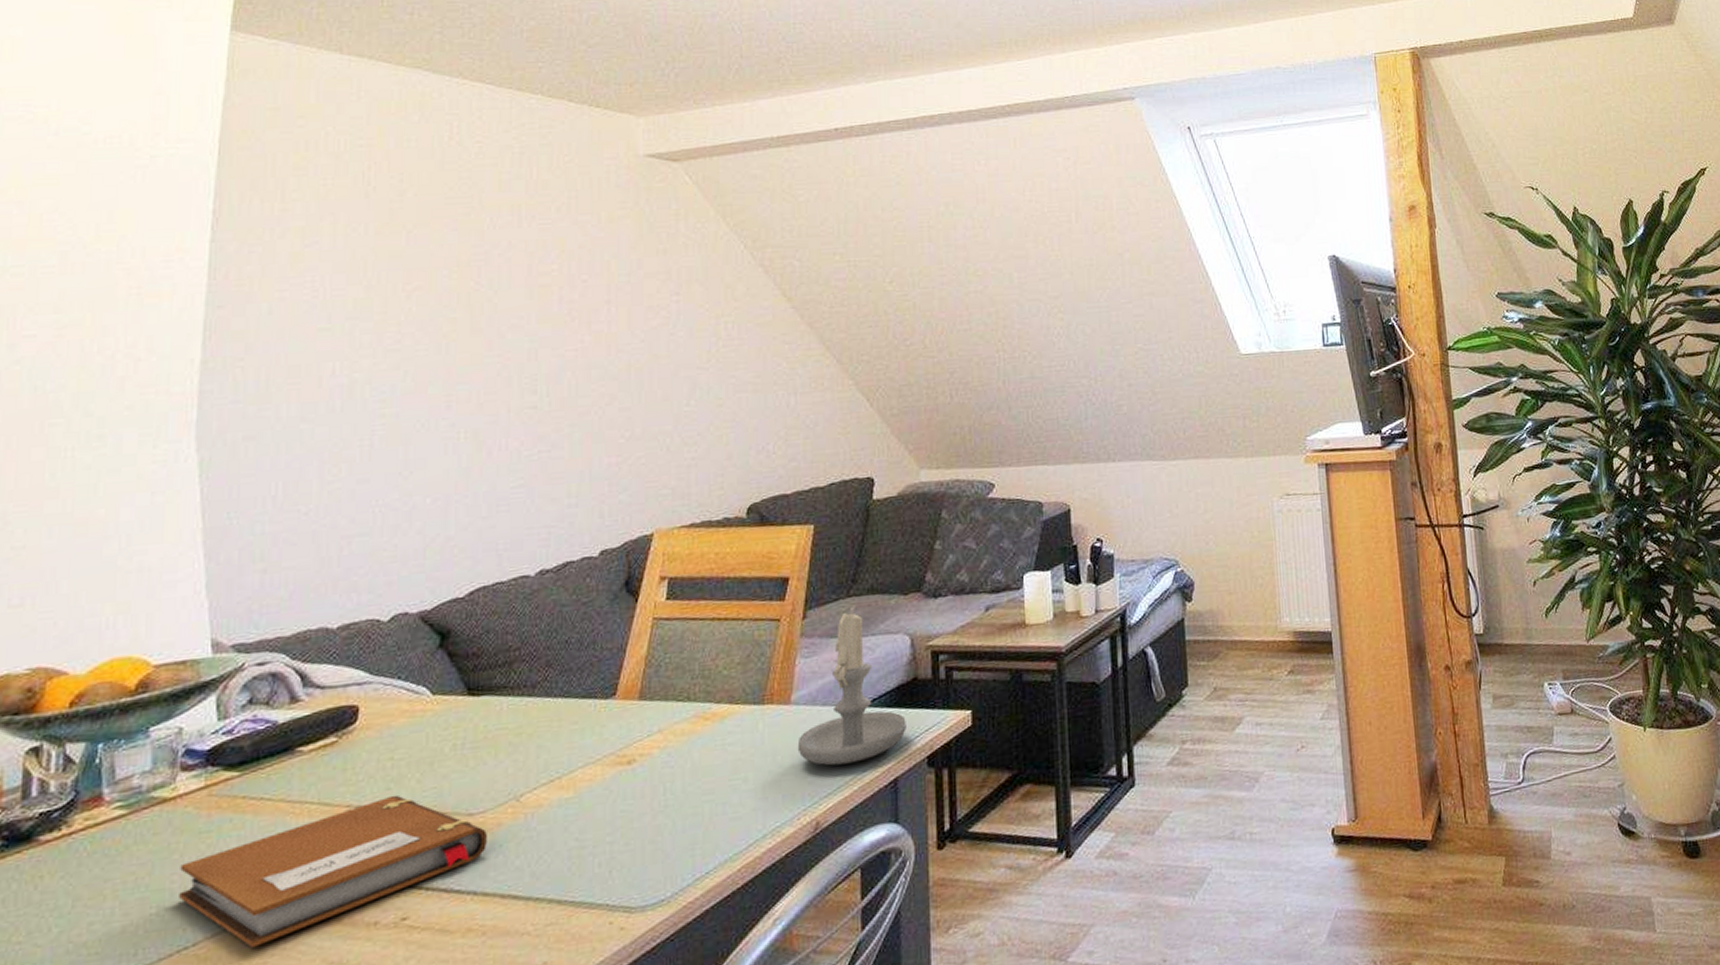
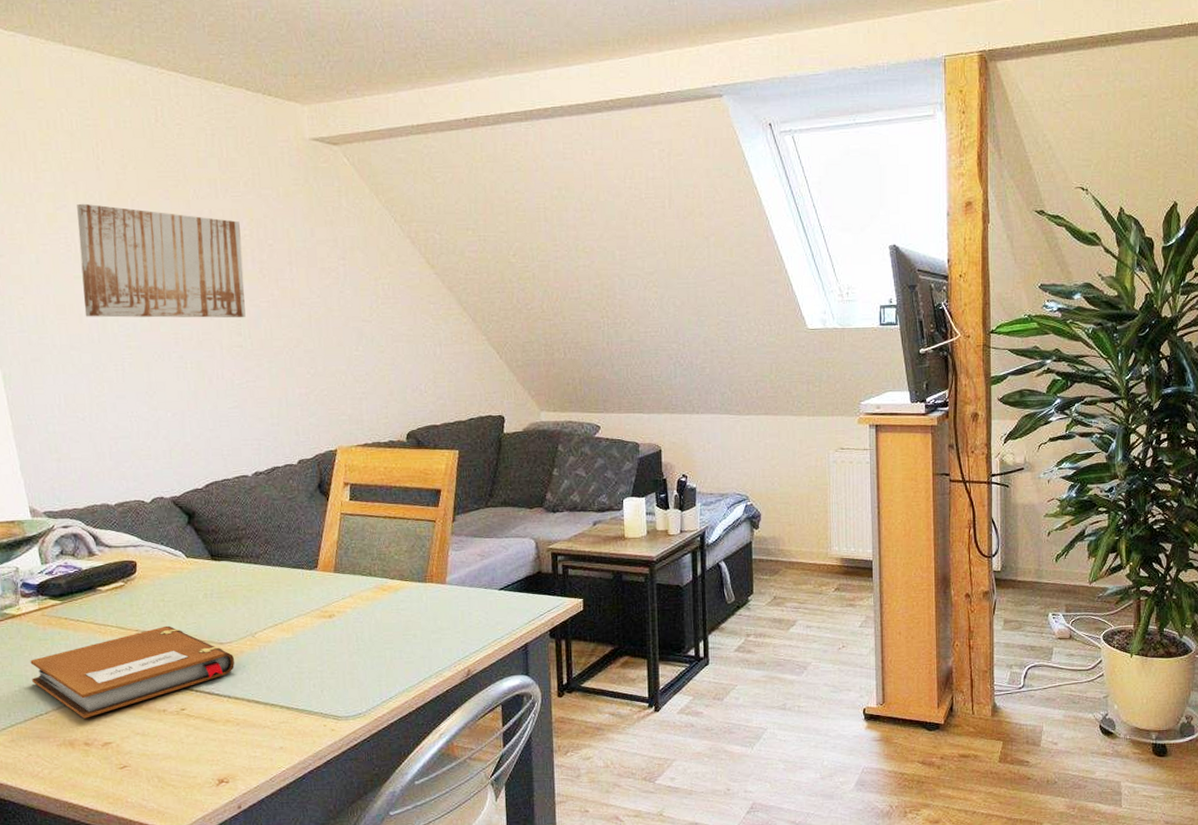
wall art: none [326,238,546,380] -> present [77,203,246,318]
candle: present [797,606,906,766] -> none [452,515,533,631]

